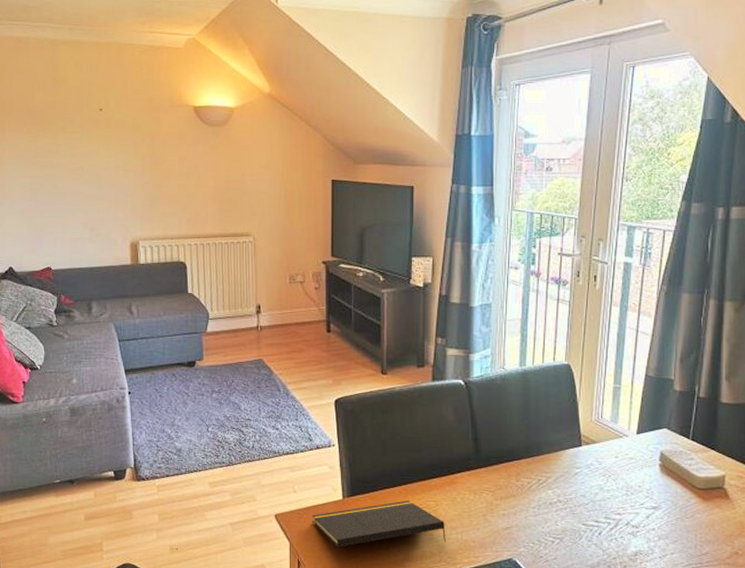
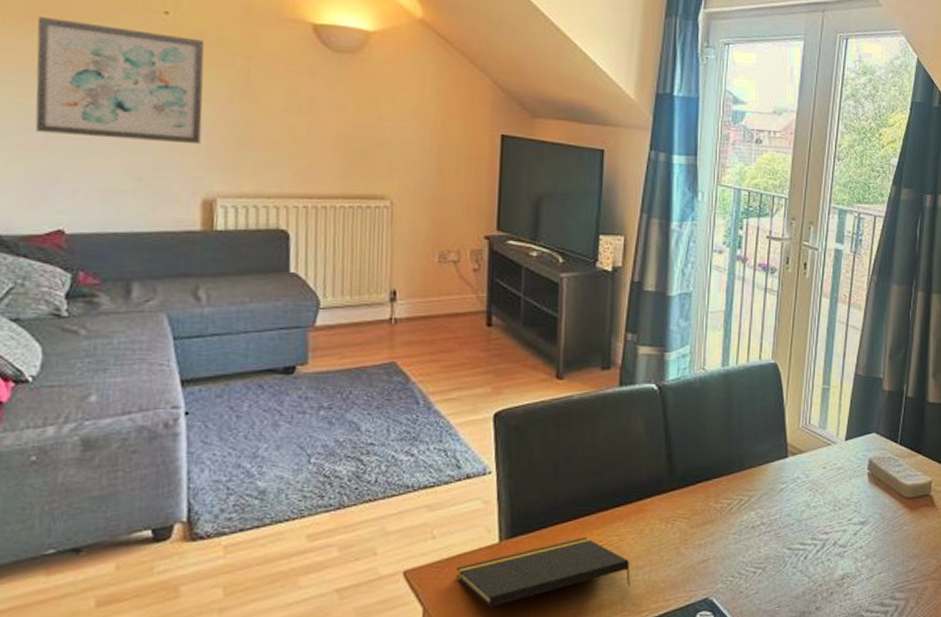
wall art: none [27,122,127,203] -> present [35,17,205,145]

